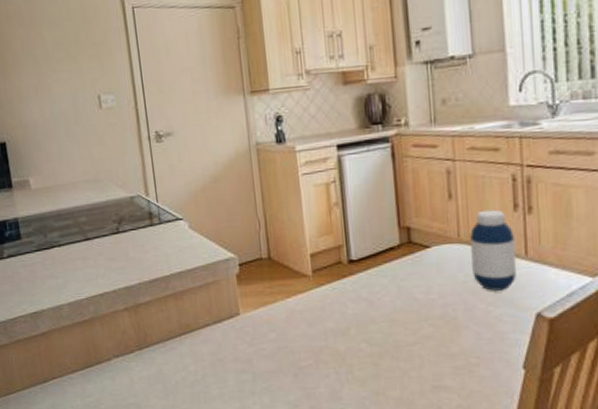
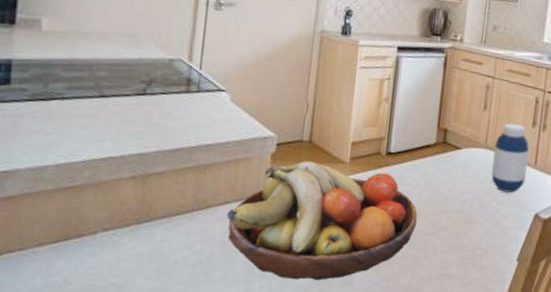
fruit bowl: none [209,278,396,396] -> present [227,161,417,280]

